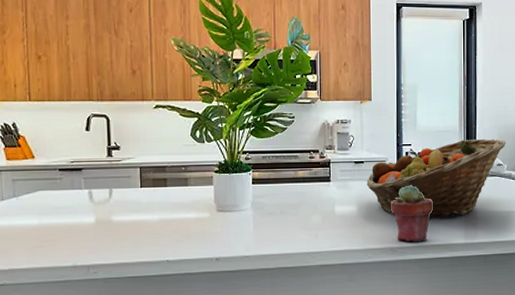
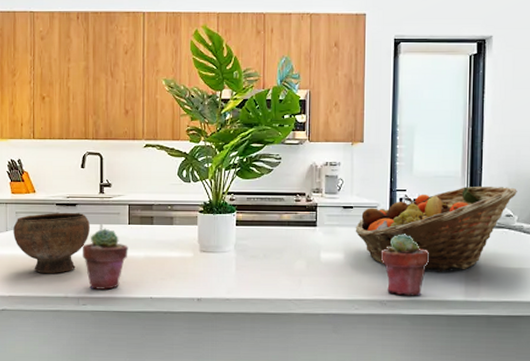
bowl: none [10,177,98,243] -> present [13,212,90,273]
potted succulent: none [91,192,141,256] -> present [83,228,128,290]

